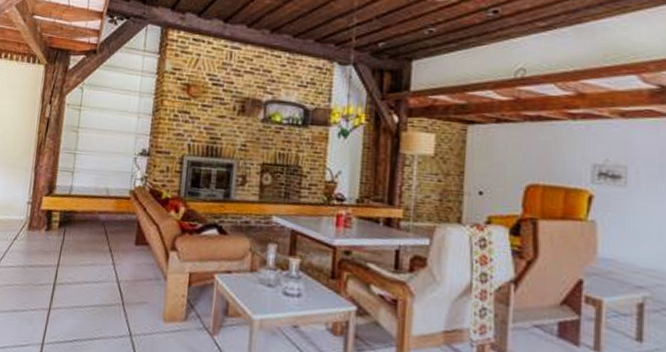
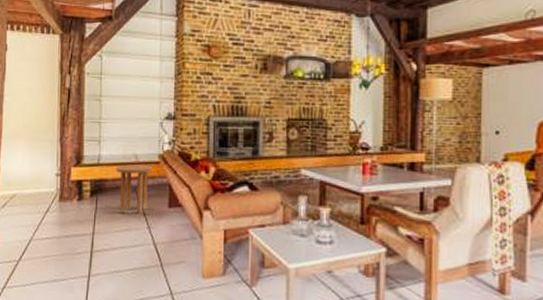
side table: none [86,198,124,249] -> present [116,164,154,214]

